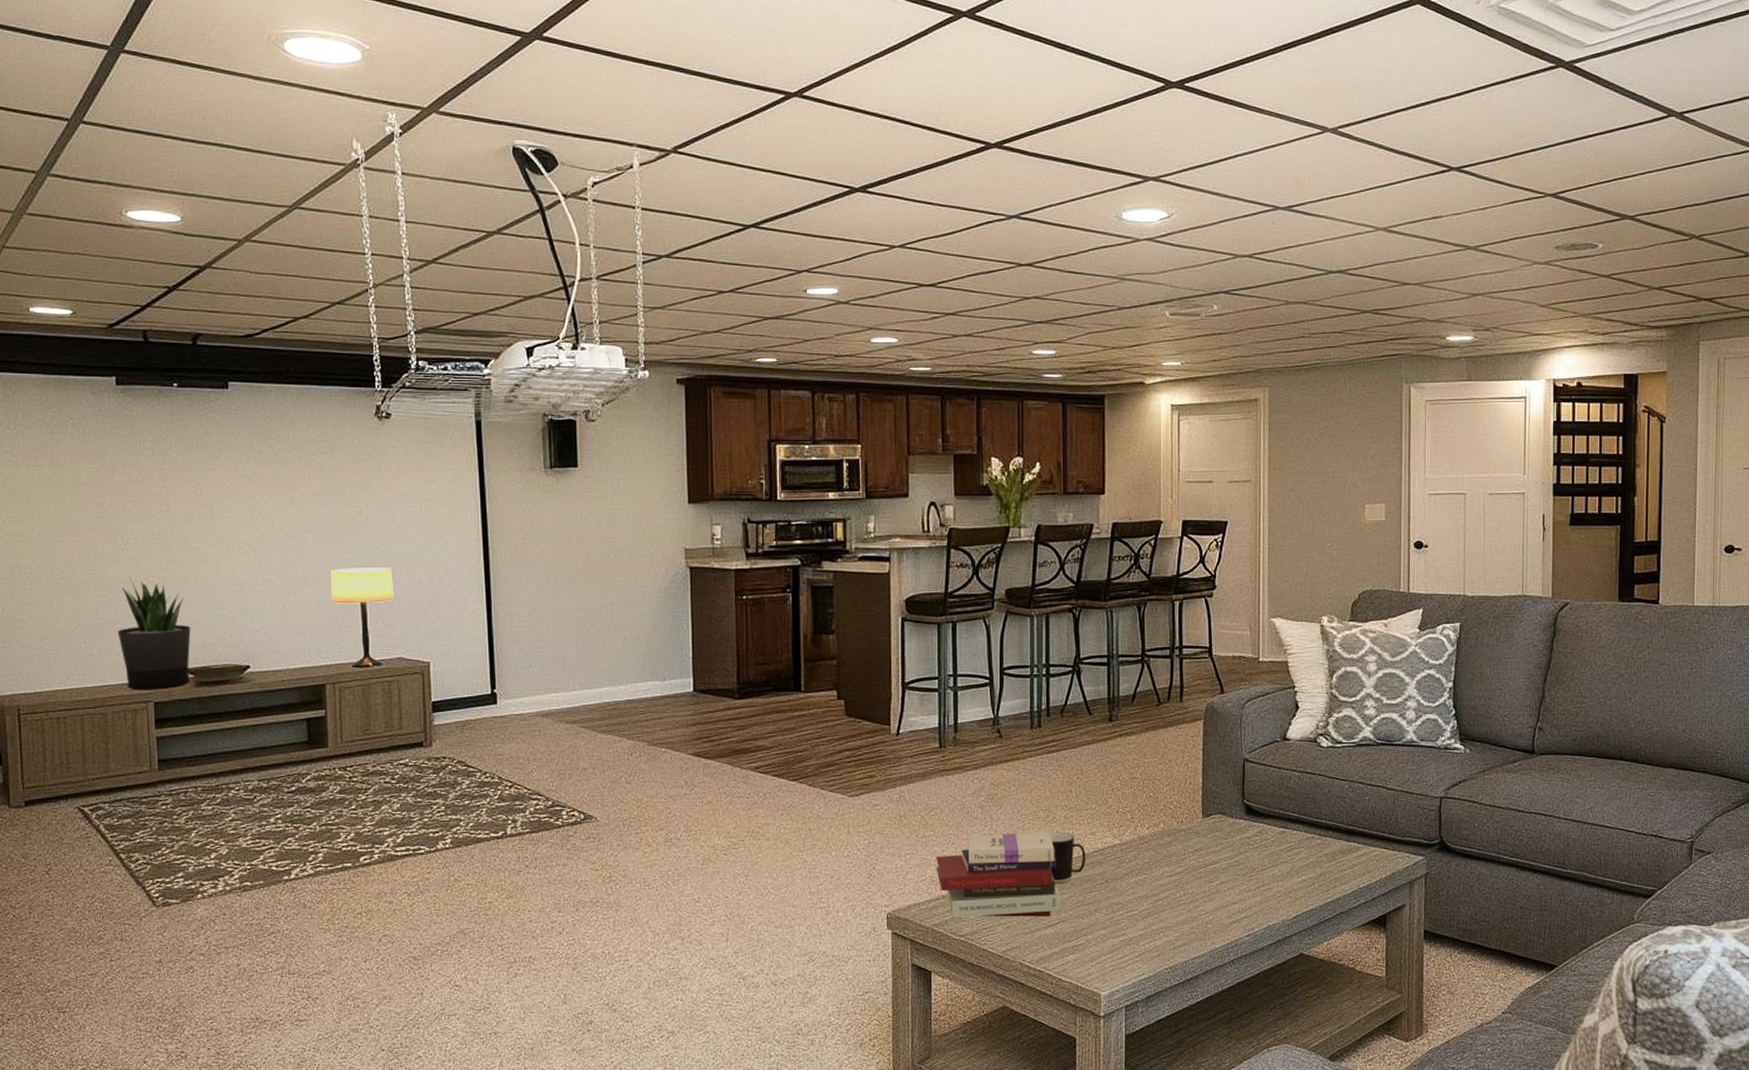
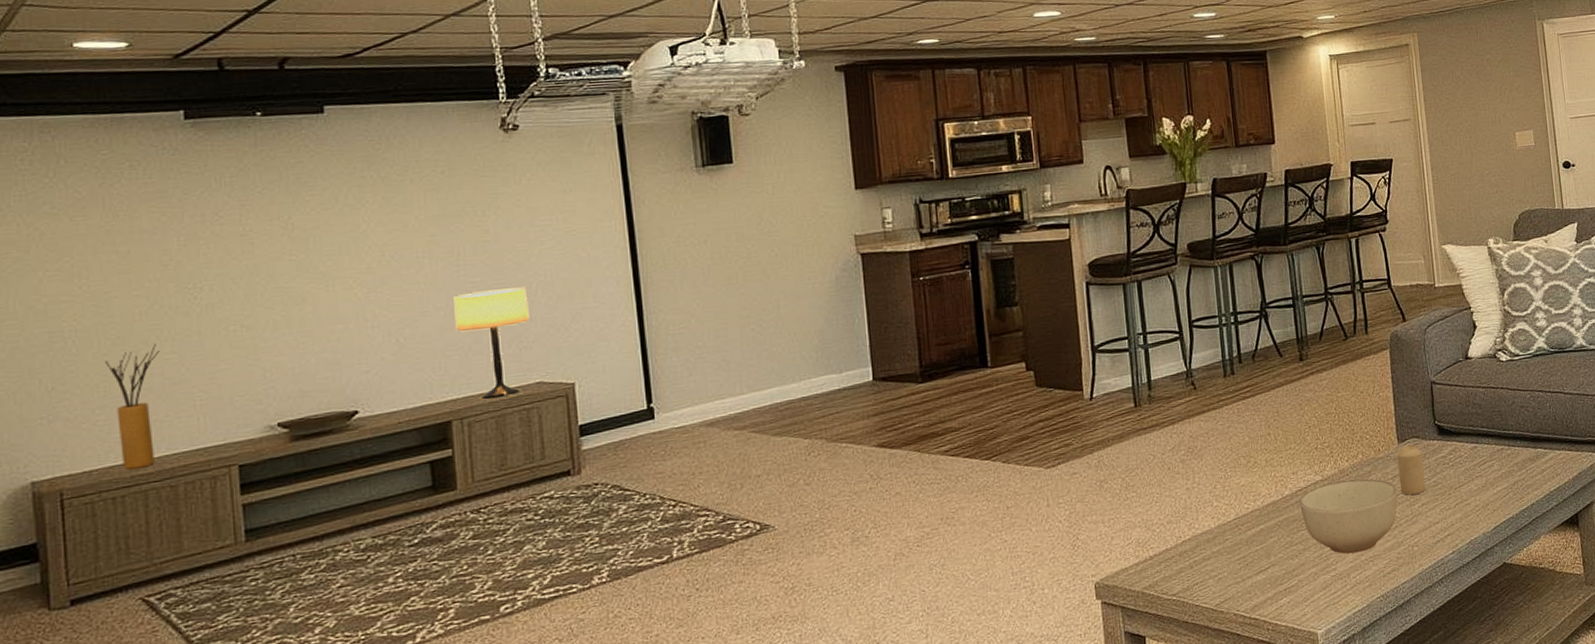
vase: none [52,586,94,696] -> present [105,344,160,471]
planter: present [117,577,191,690] -> none [190,328,284,455]
books: present [936,832,1061,918] -> none [1140,477,1271,578]
mug: present [1049,832,1086,883] -> none [1251,475,1291,528]
bowl: none [1095,848,1197,921] -> present [1299,479,1398,554]
candle: none [1200,820,1227,871] -> present [1397,445,1426,495]

